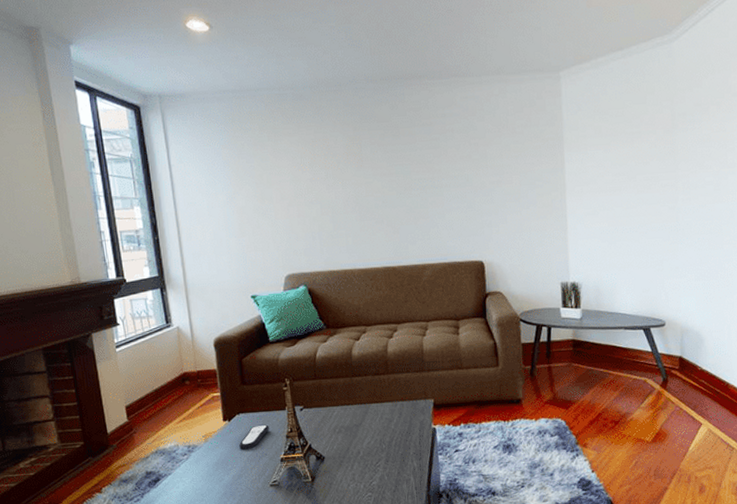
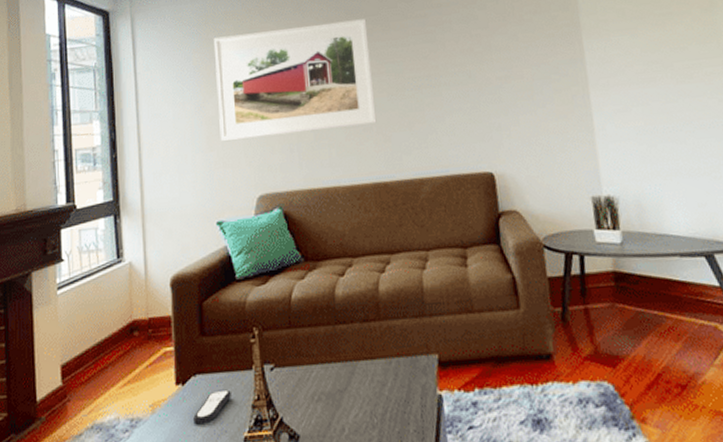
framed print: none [240,124,387,228] -> present [213,19,377,141]

